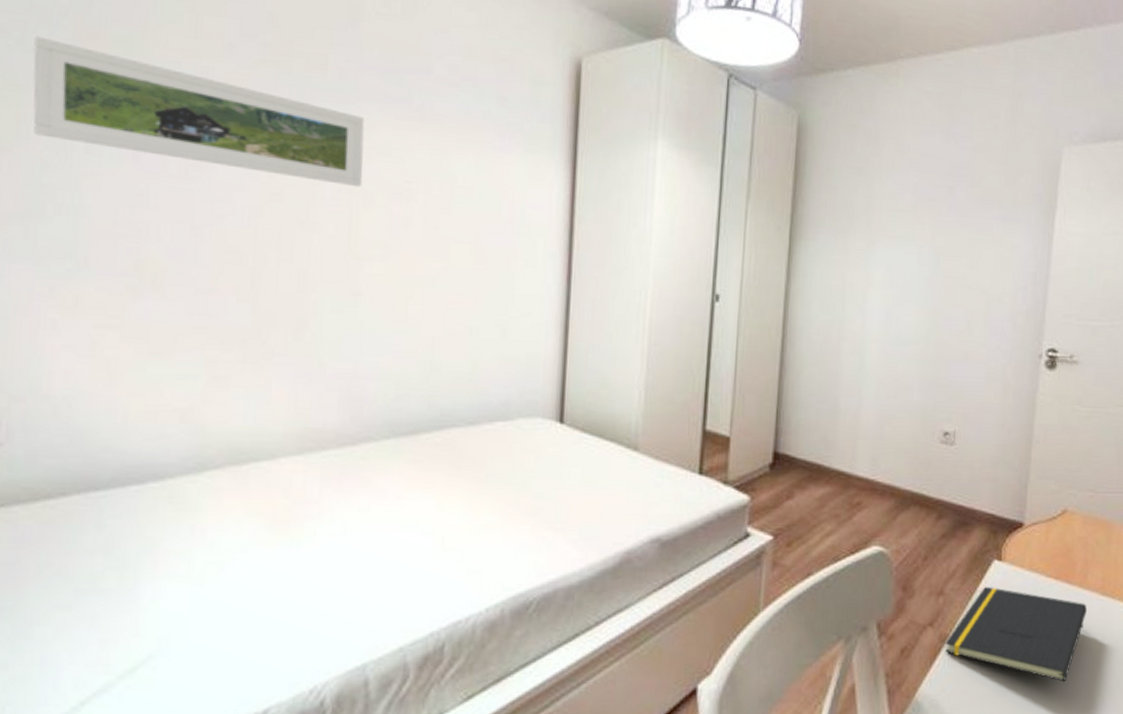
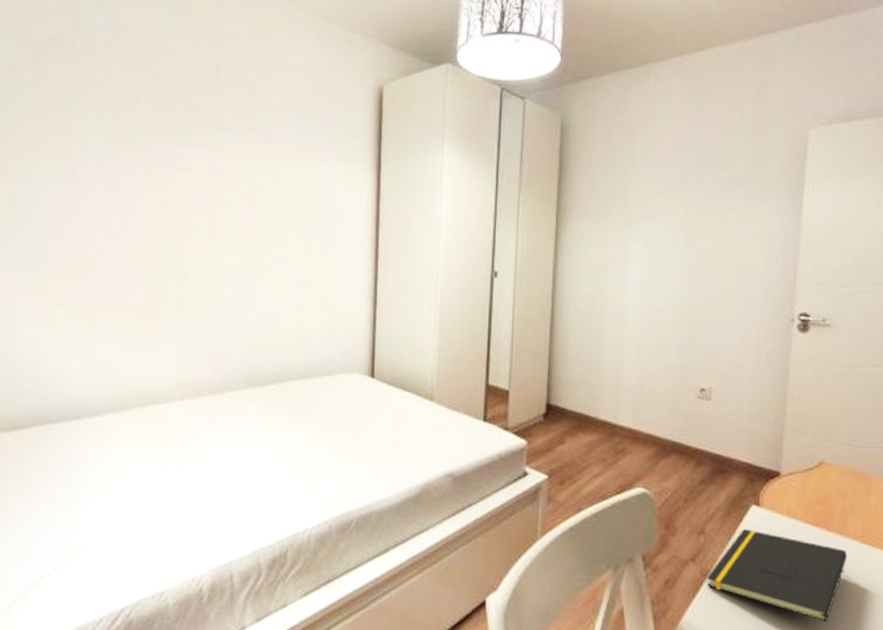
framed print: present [33,36,365,188] -> none [11,102,225,197]

